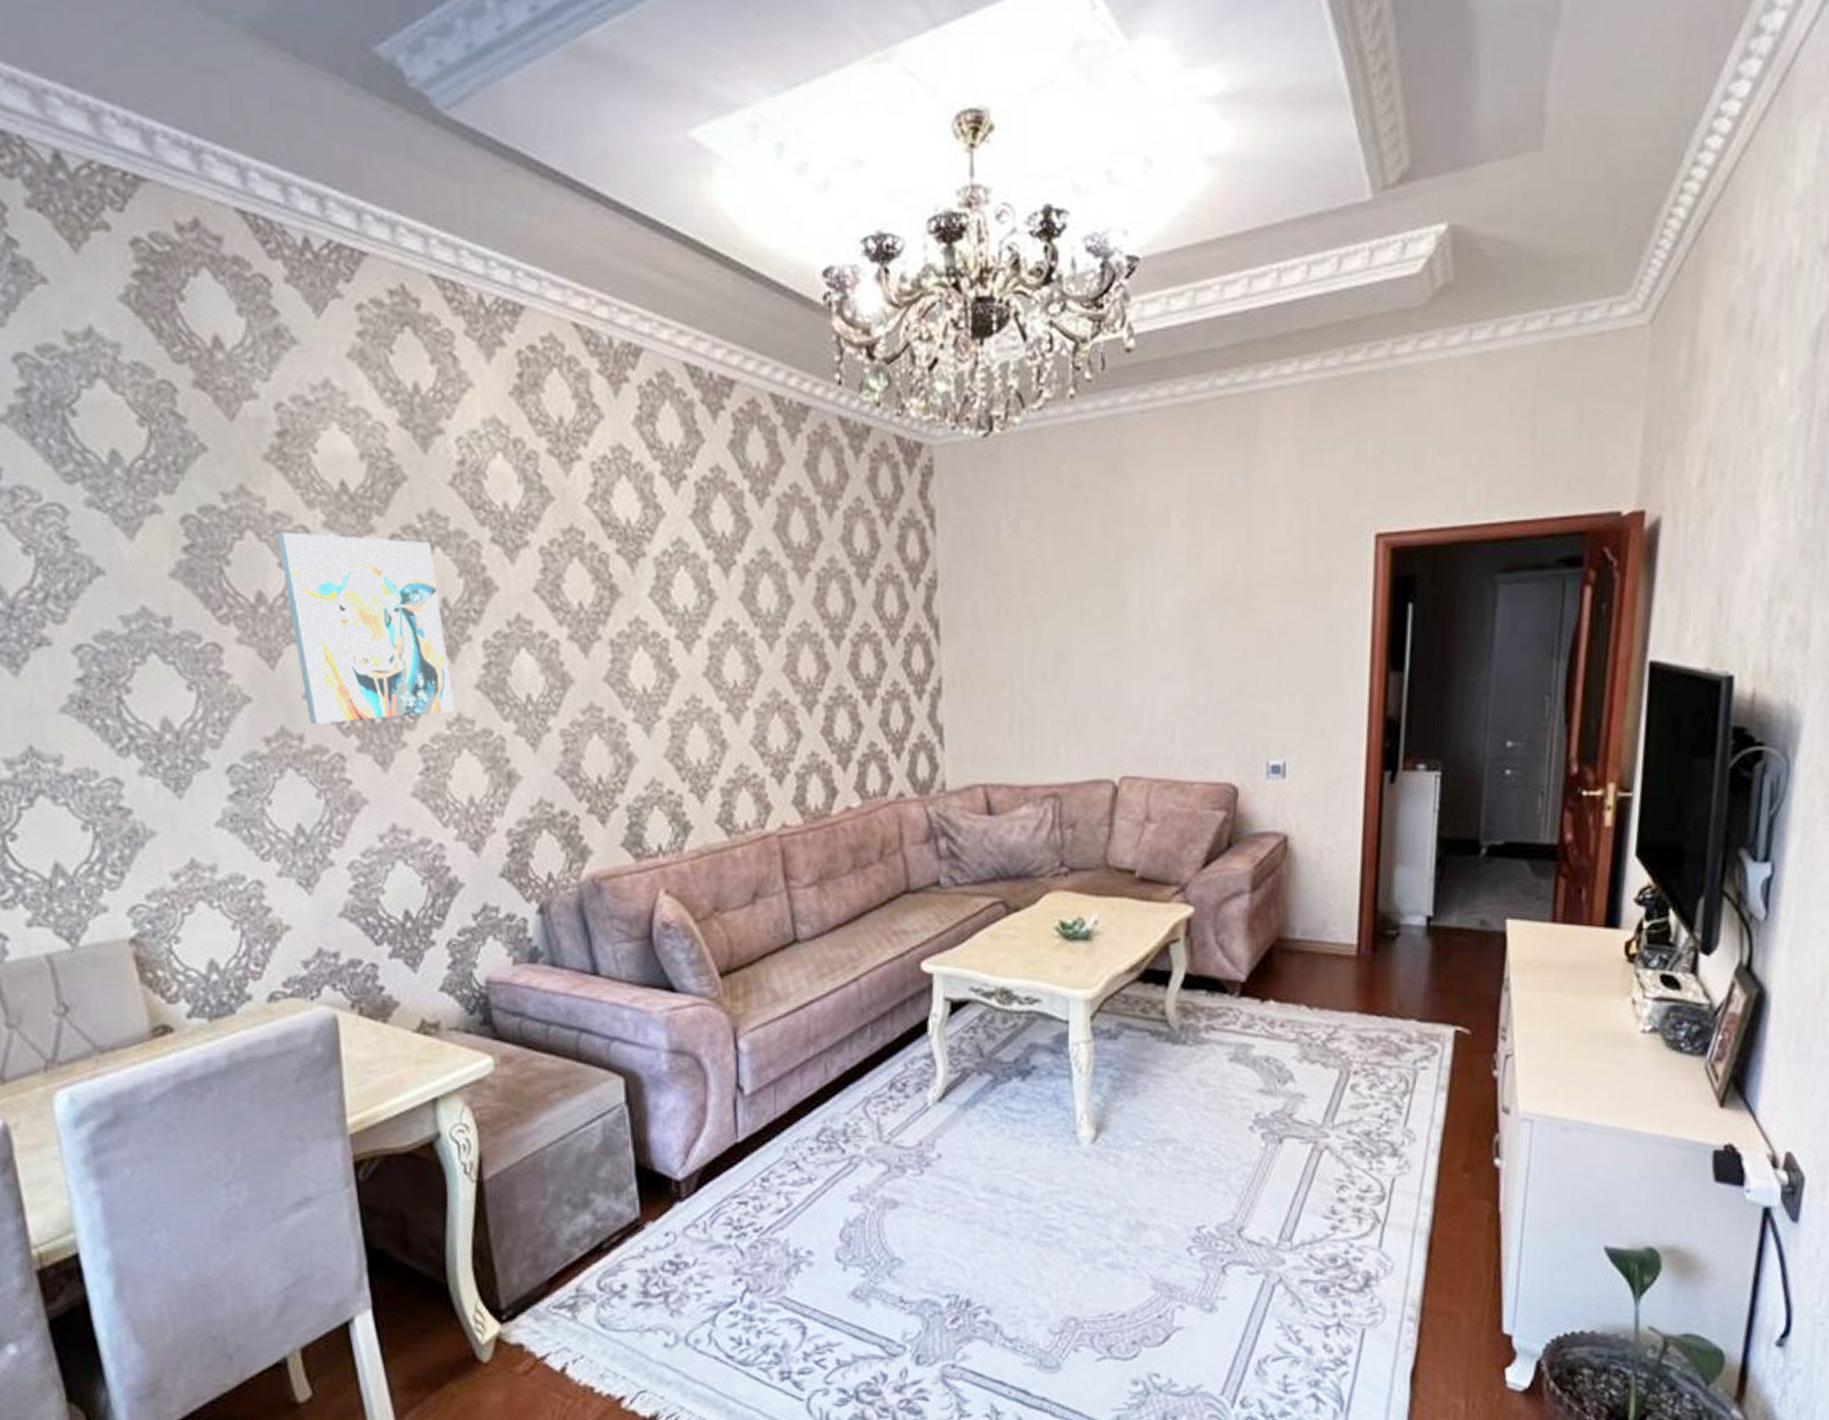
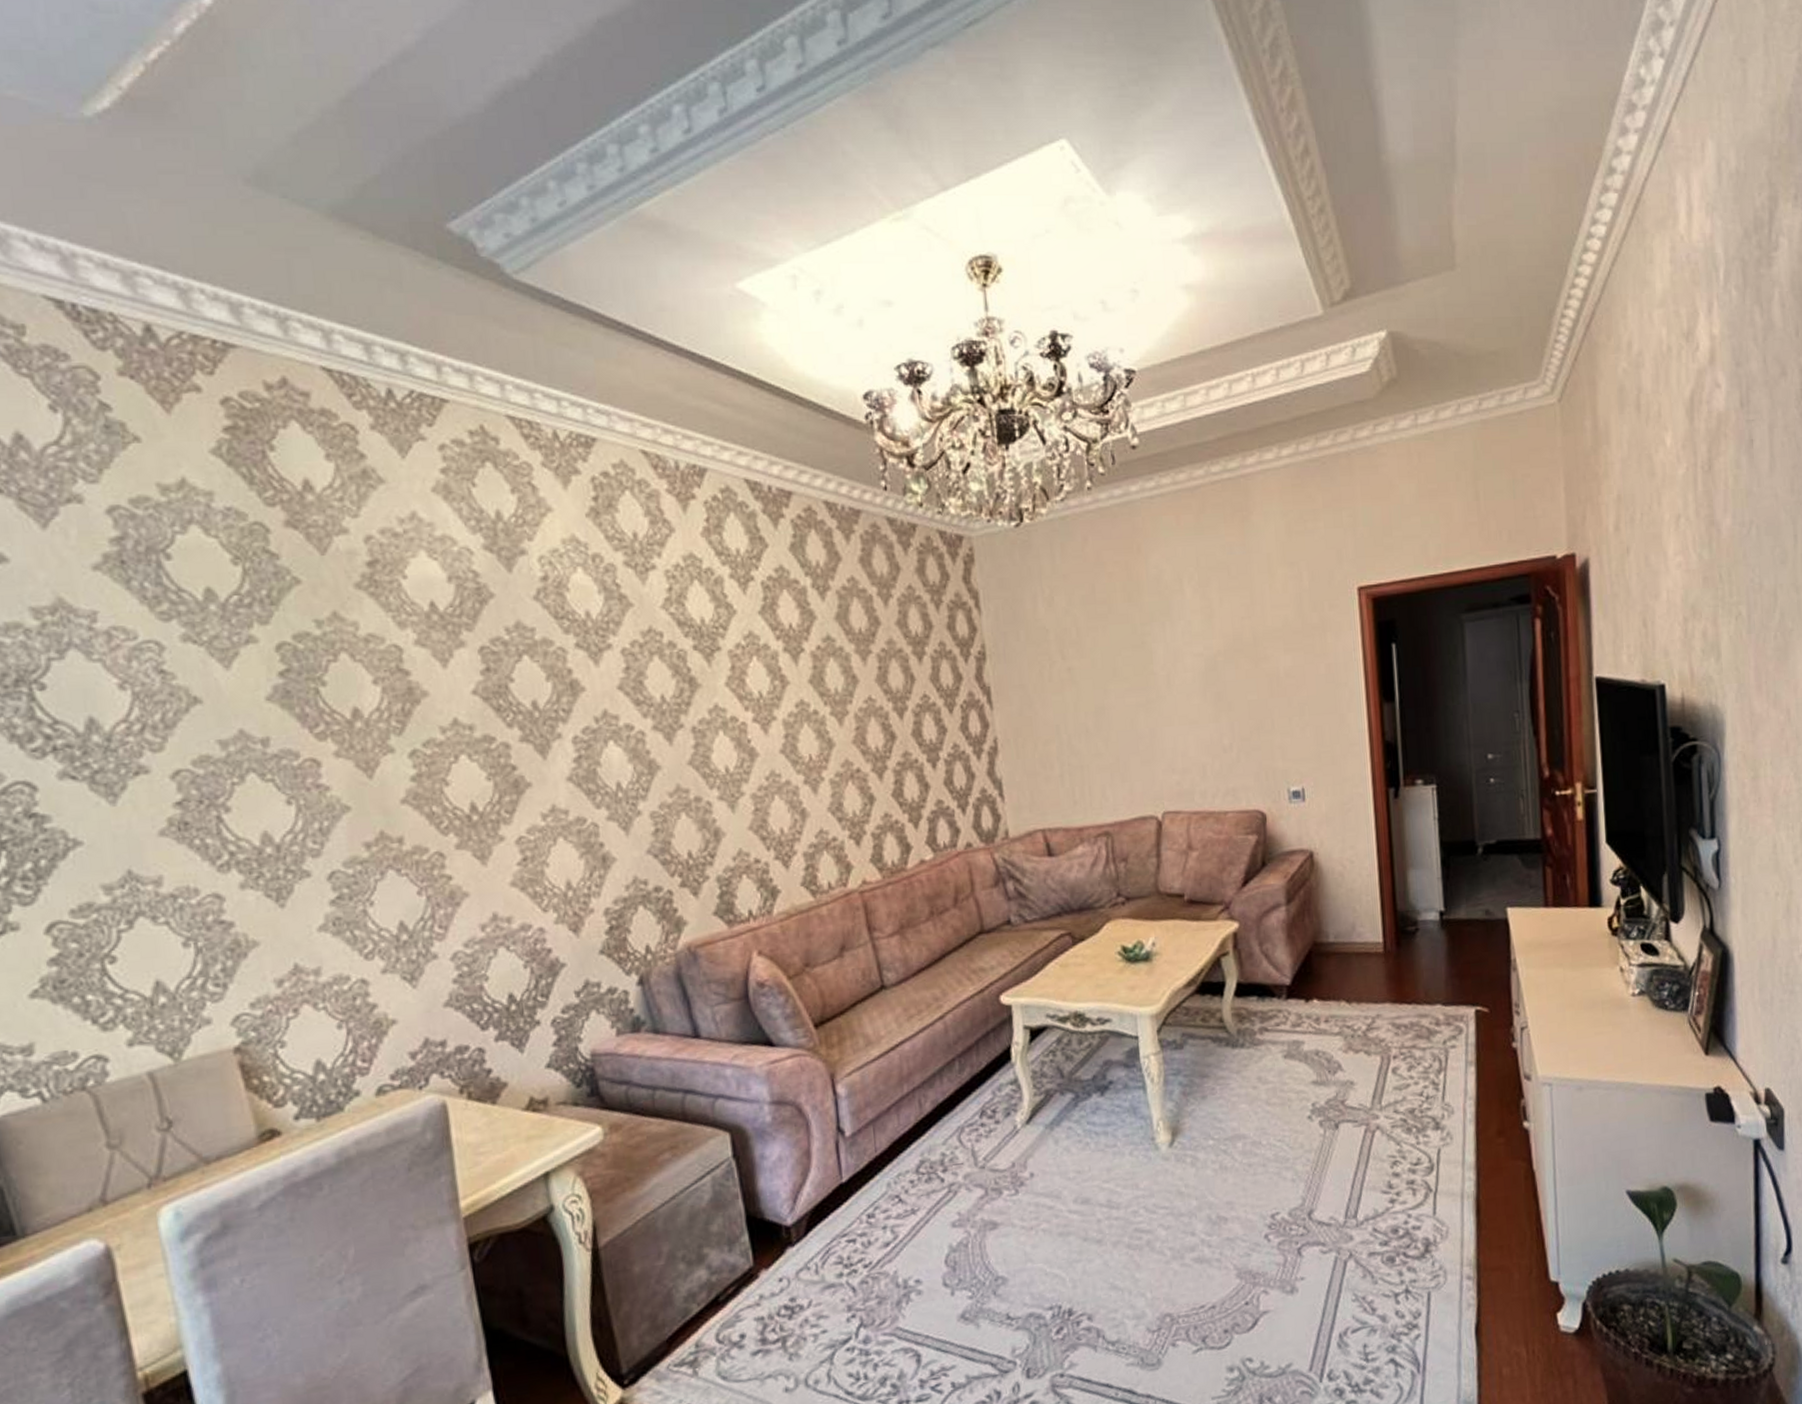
wall art: present [277,531,455,724] -> none [370,651,549,826]

